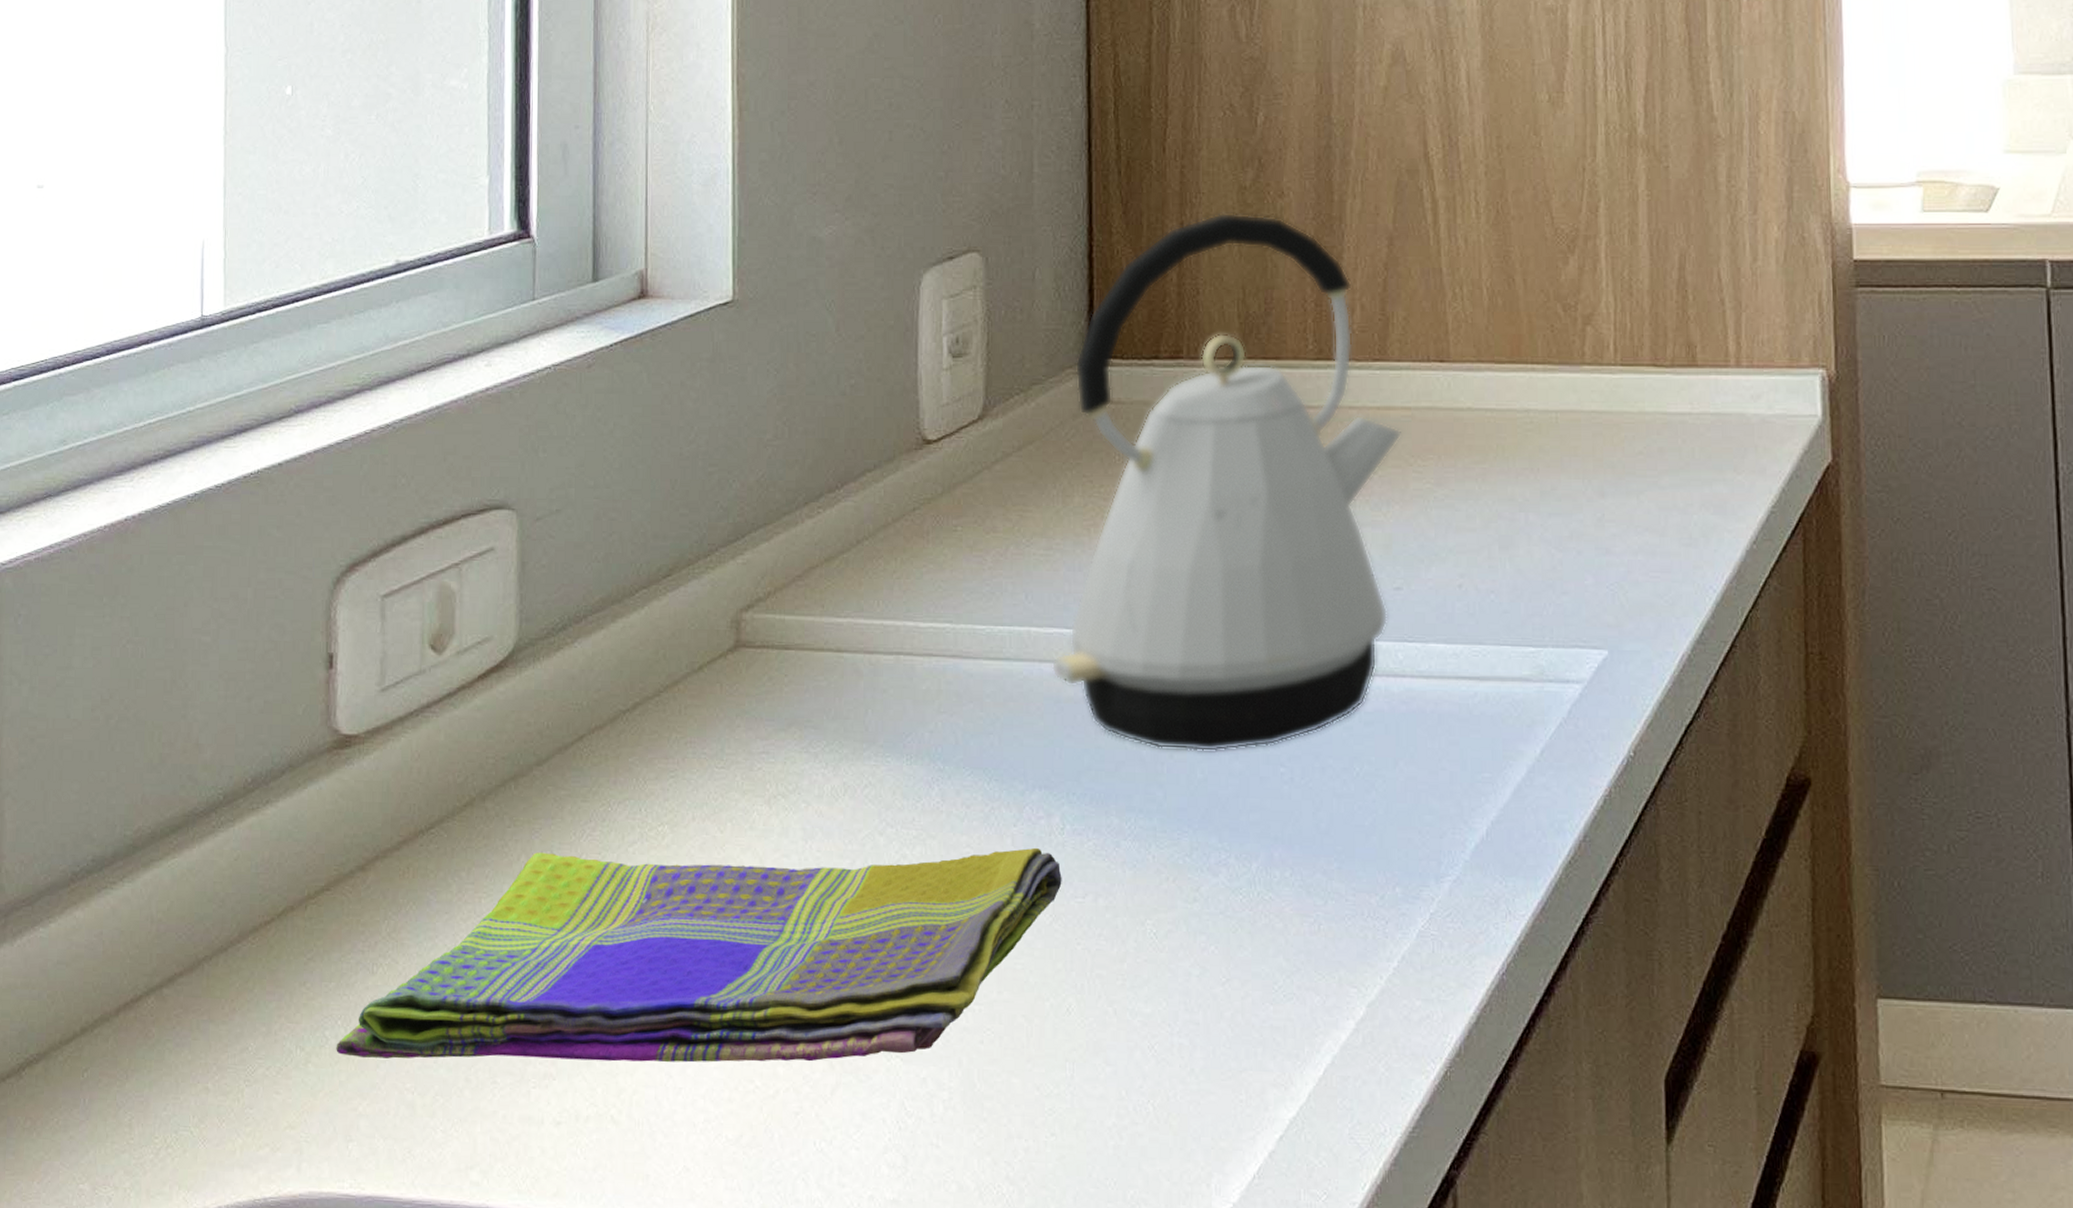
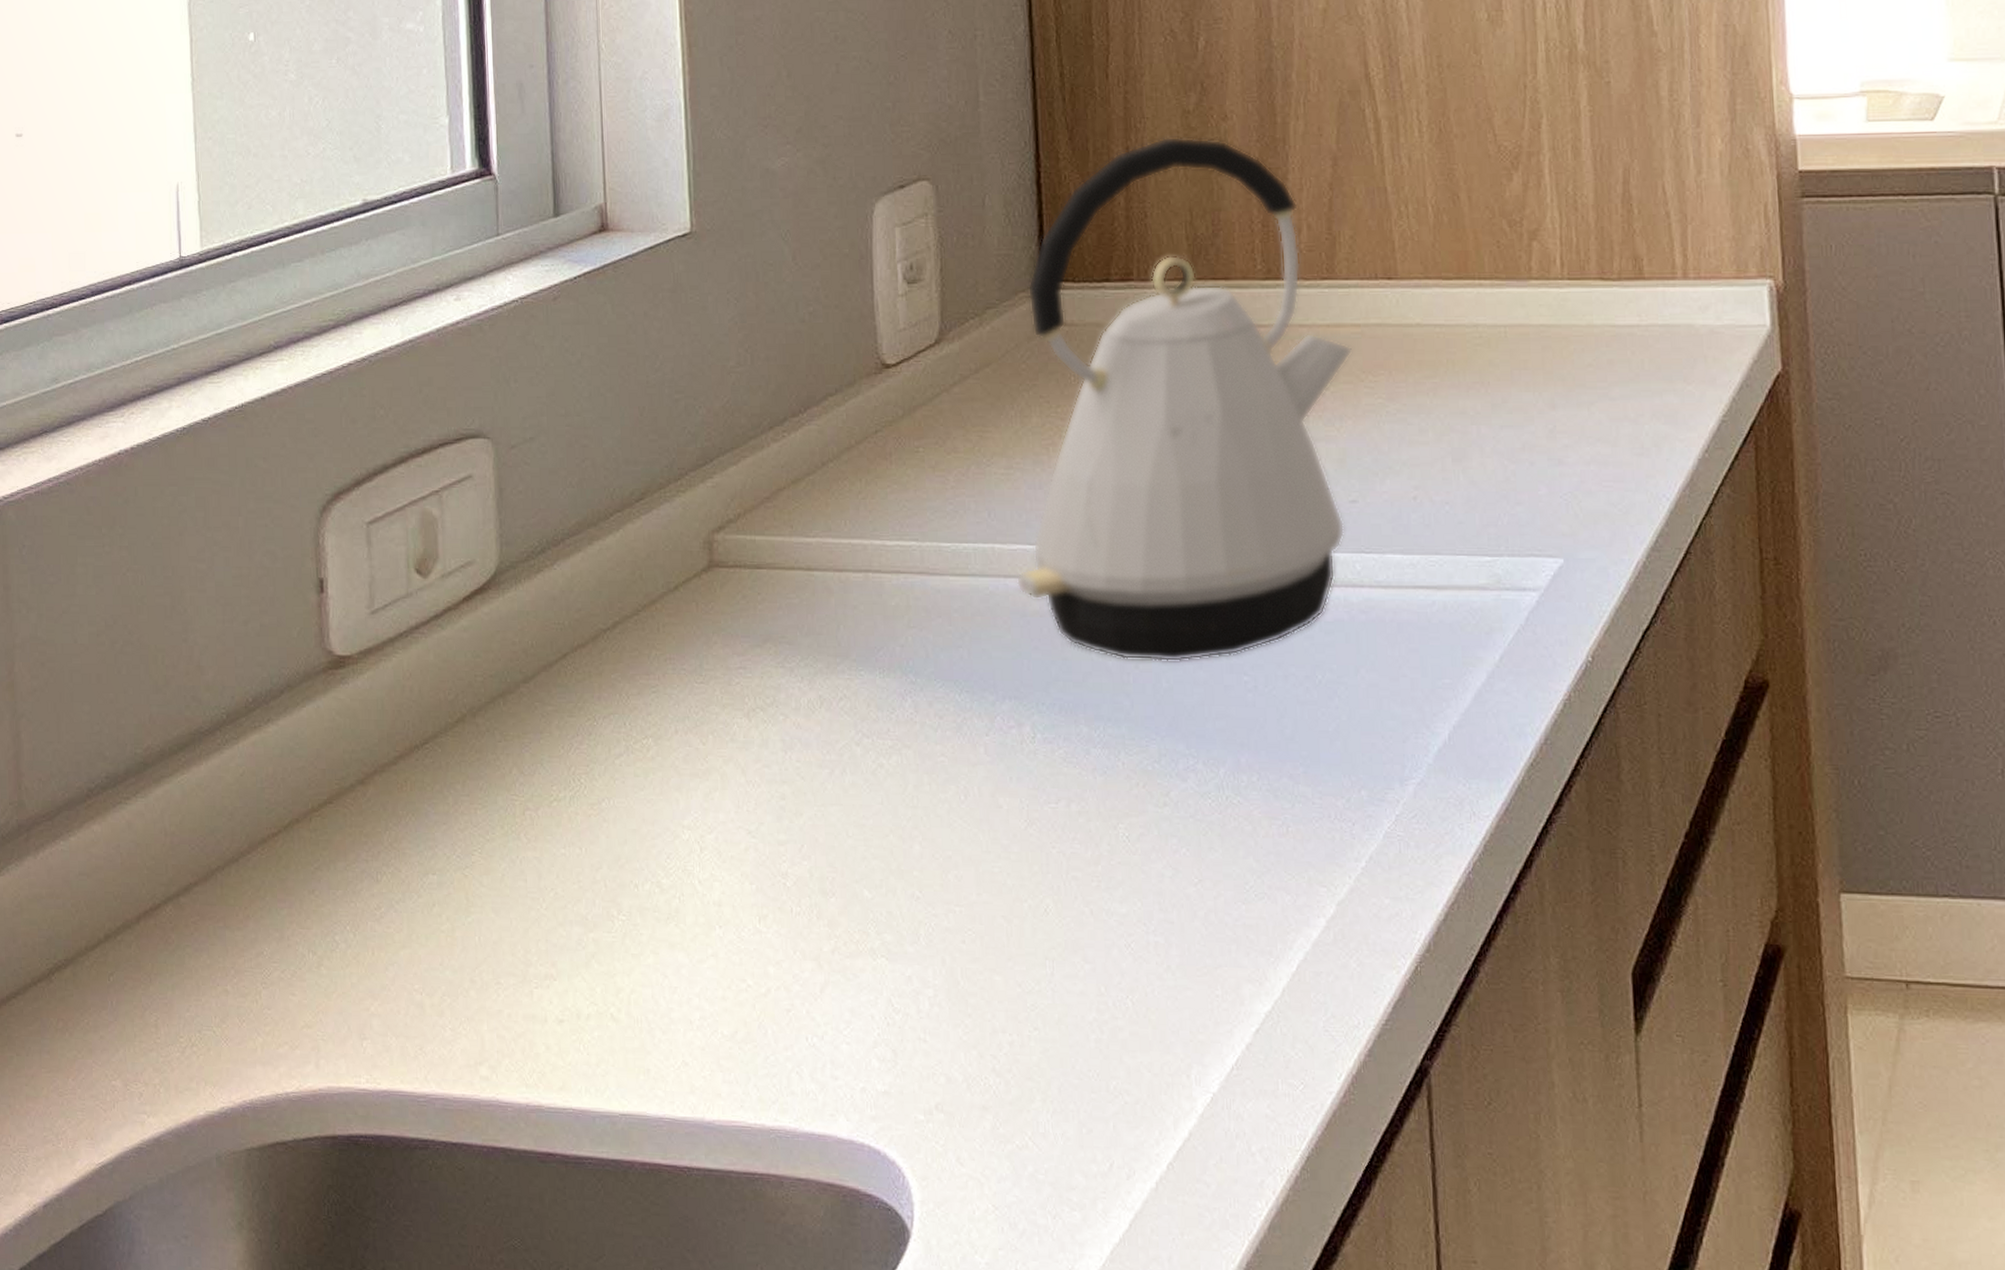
dish towel: present [336,847,1062,1063] -> none [346,755,1035,963]

